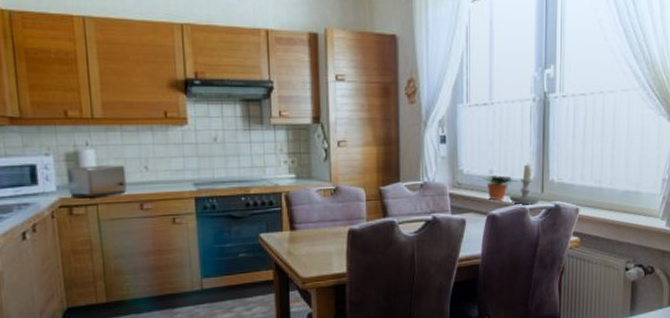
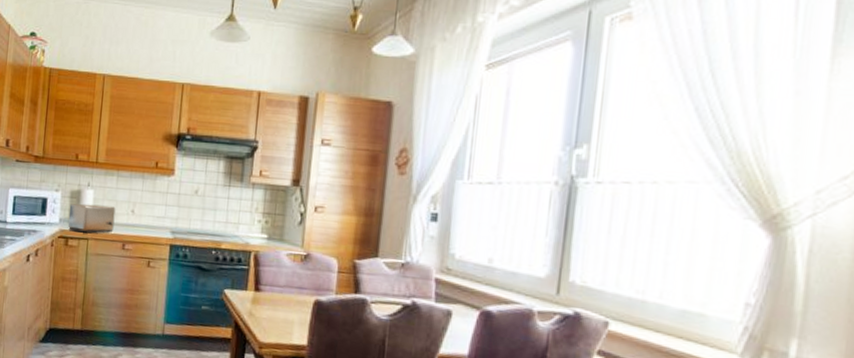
potted flower: present [482,174,518,201] -> none [478,263,526,296]
candle: present [509,163,540,205] -> none [511,256,553,308]

